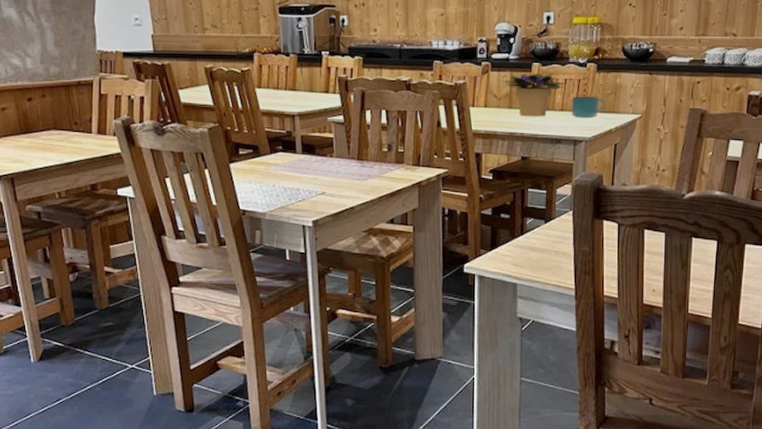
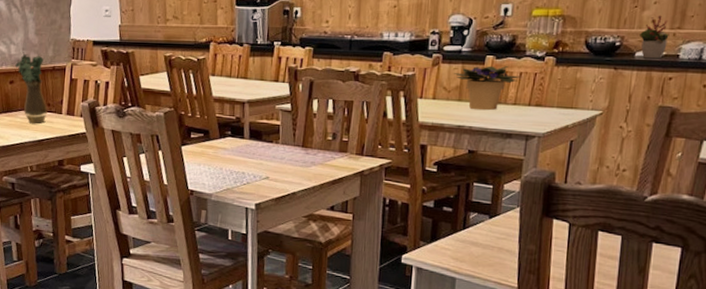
vase: none [33,65,75,146] -> present [15,52,48,124]
cup: present [571,96,605,118] -> none [525,90,563,114]
decorative plant: none [670,22,695,65] -> present [640,15,669,60]

